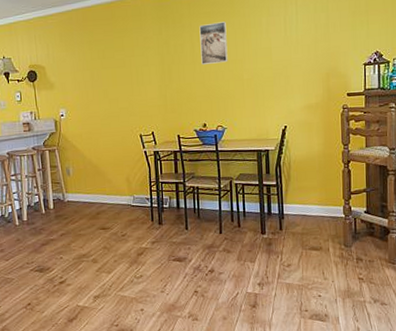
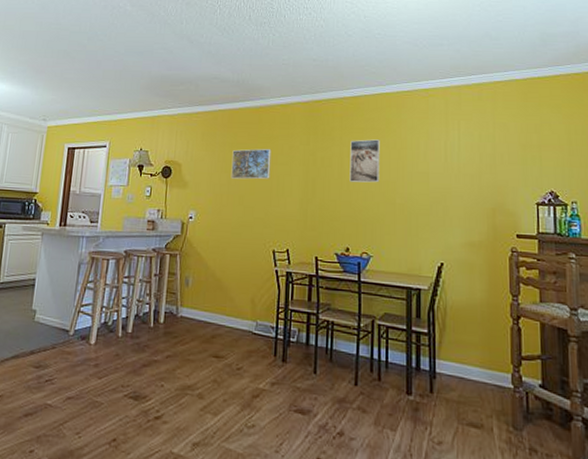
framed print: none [91,43,129,75] -> present [231,149,272,180]

